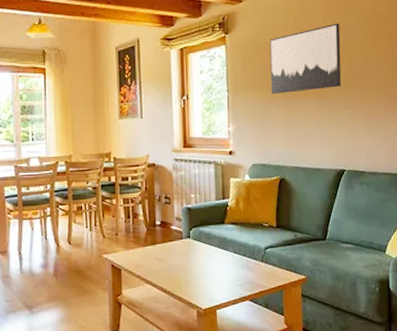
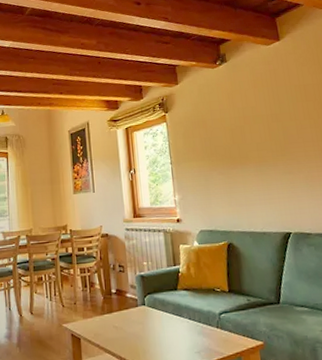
wall art: present [269,23,342,95] -> none [206,96,278,164]

